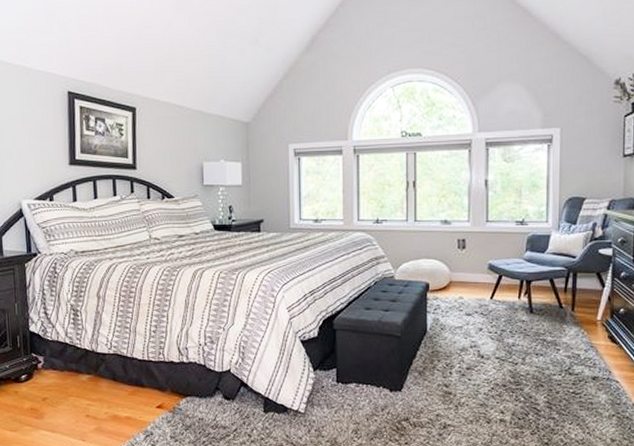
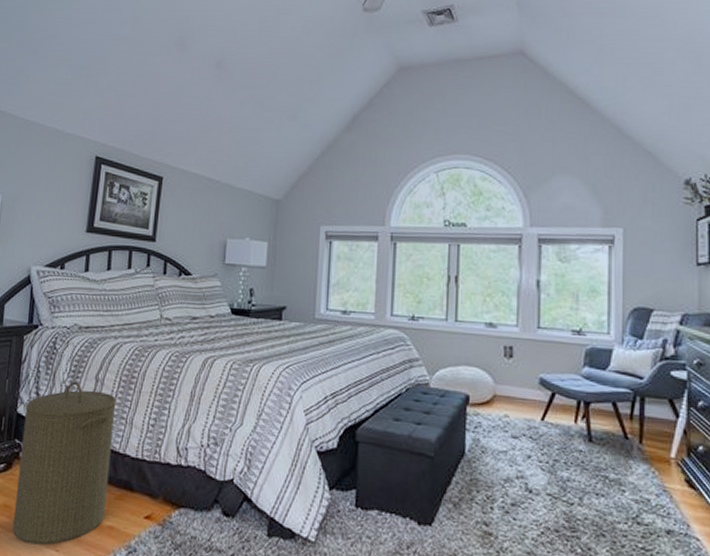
laundry hamper: none [36,300,122,437] -> present [12,381,117,545]

